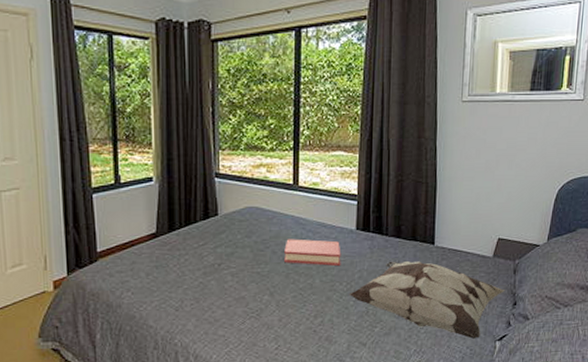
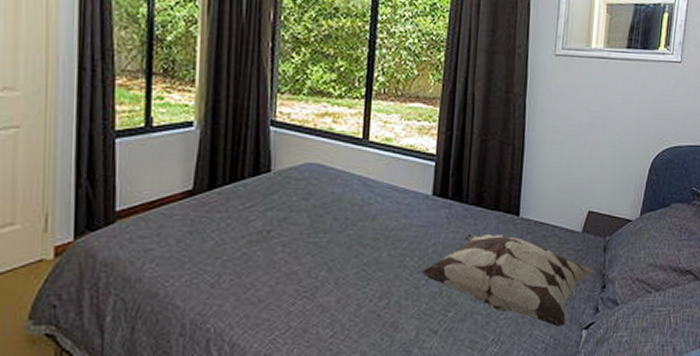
hardback book: present [284,239,341,267] -> none [347,203,414,238]

